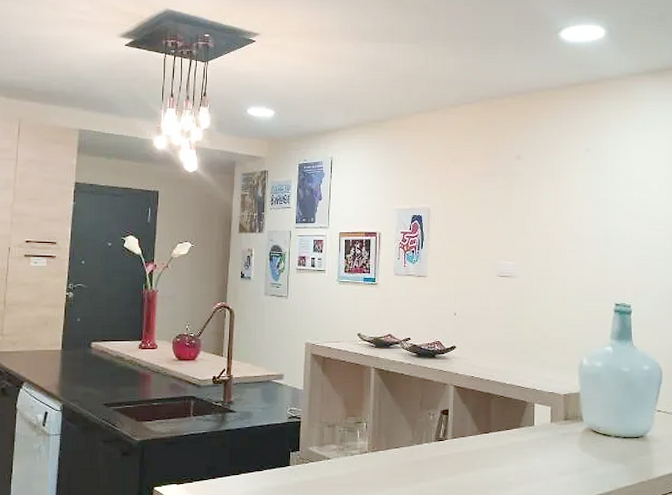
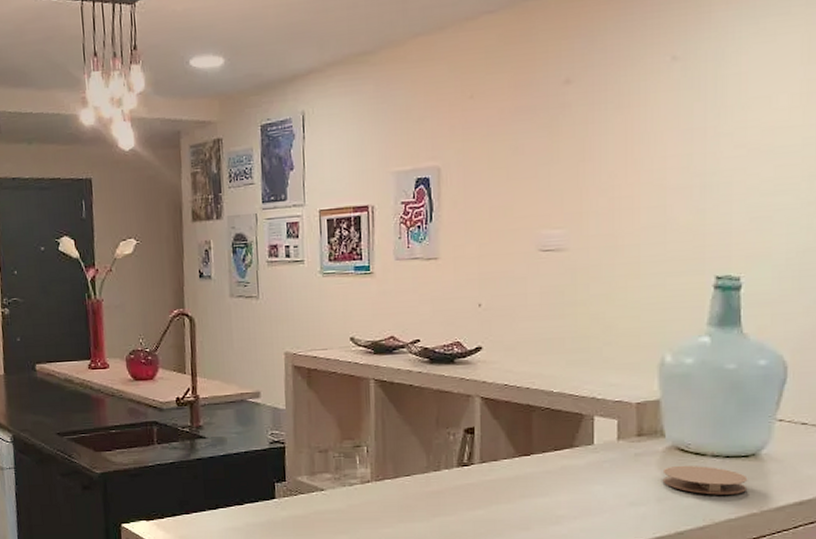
coaster: none [581,443,639,467] -> present [662,465,748,495]

